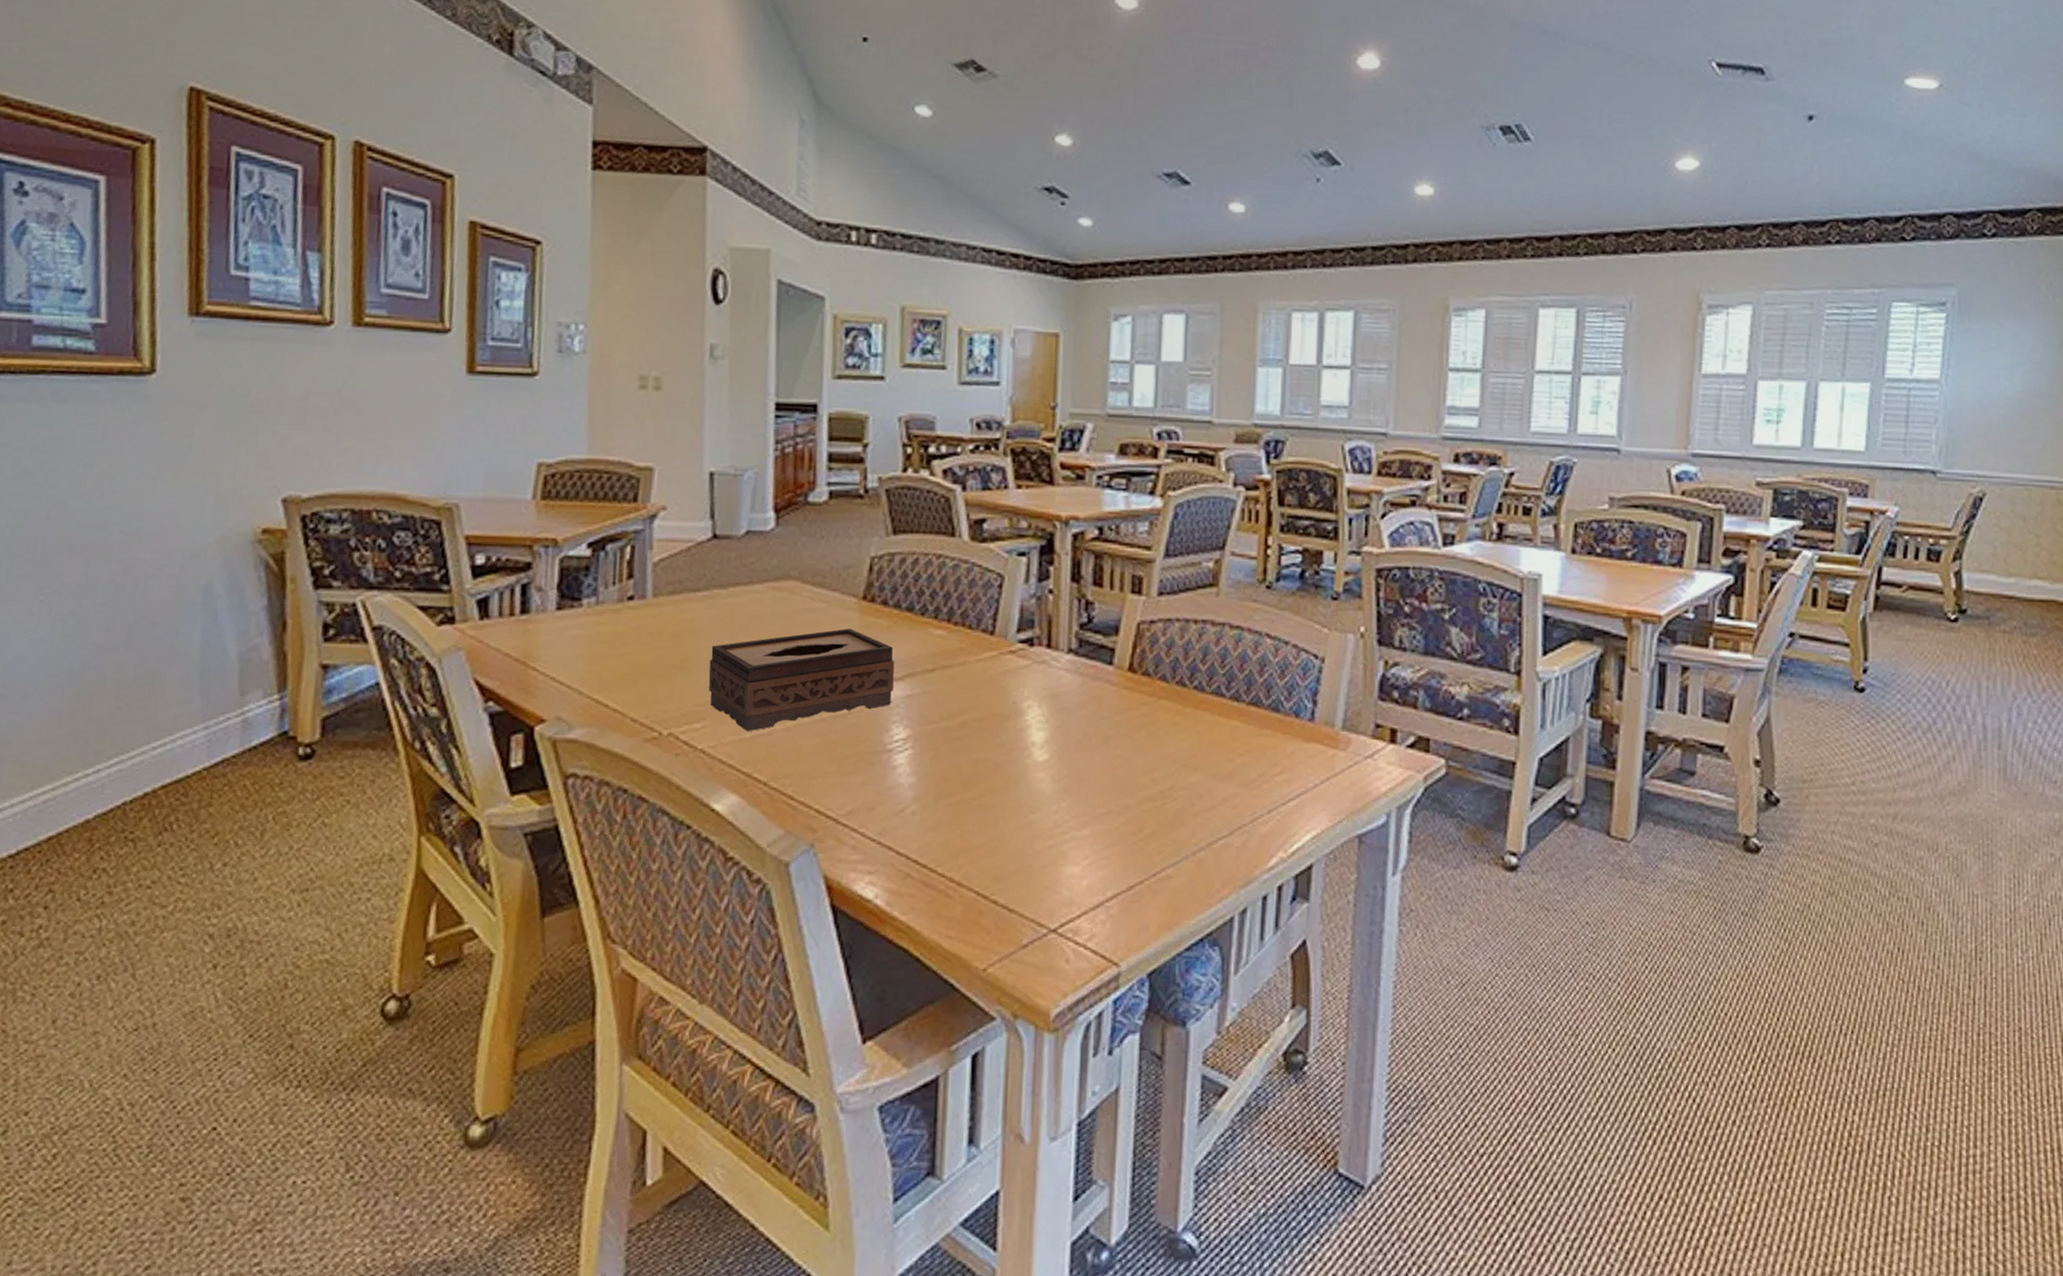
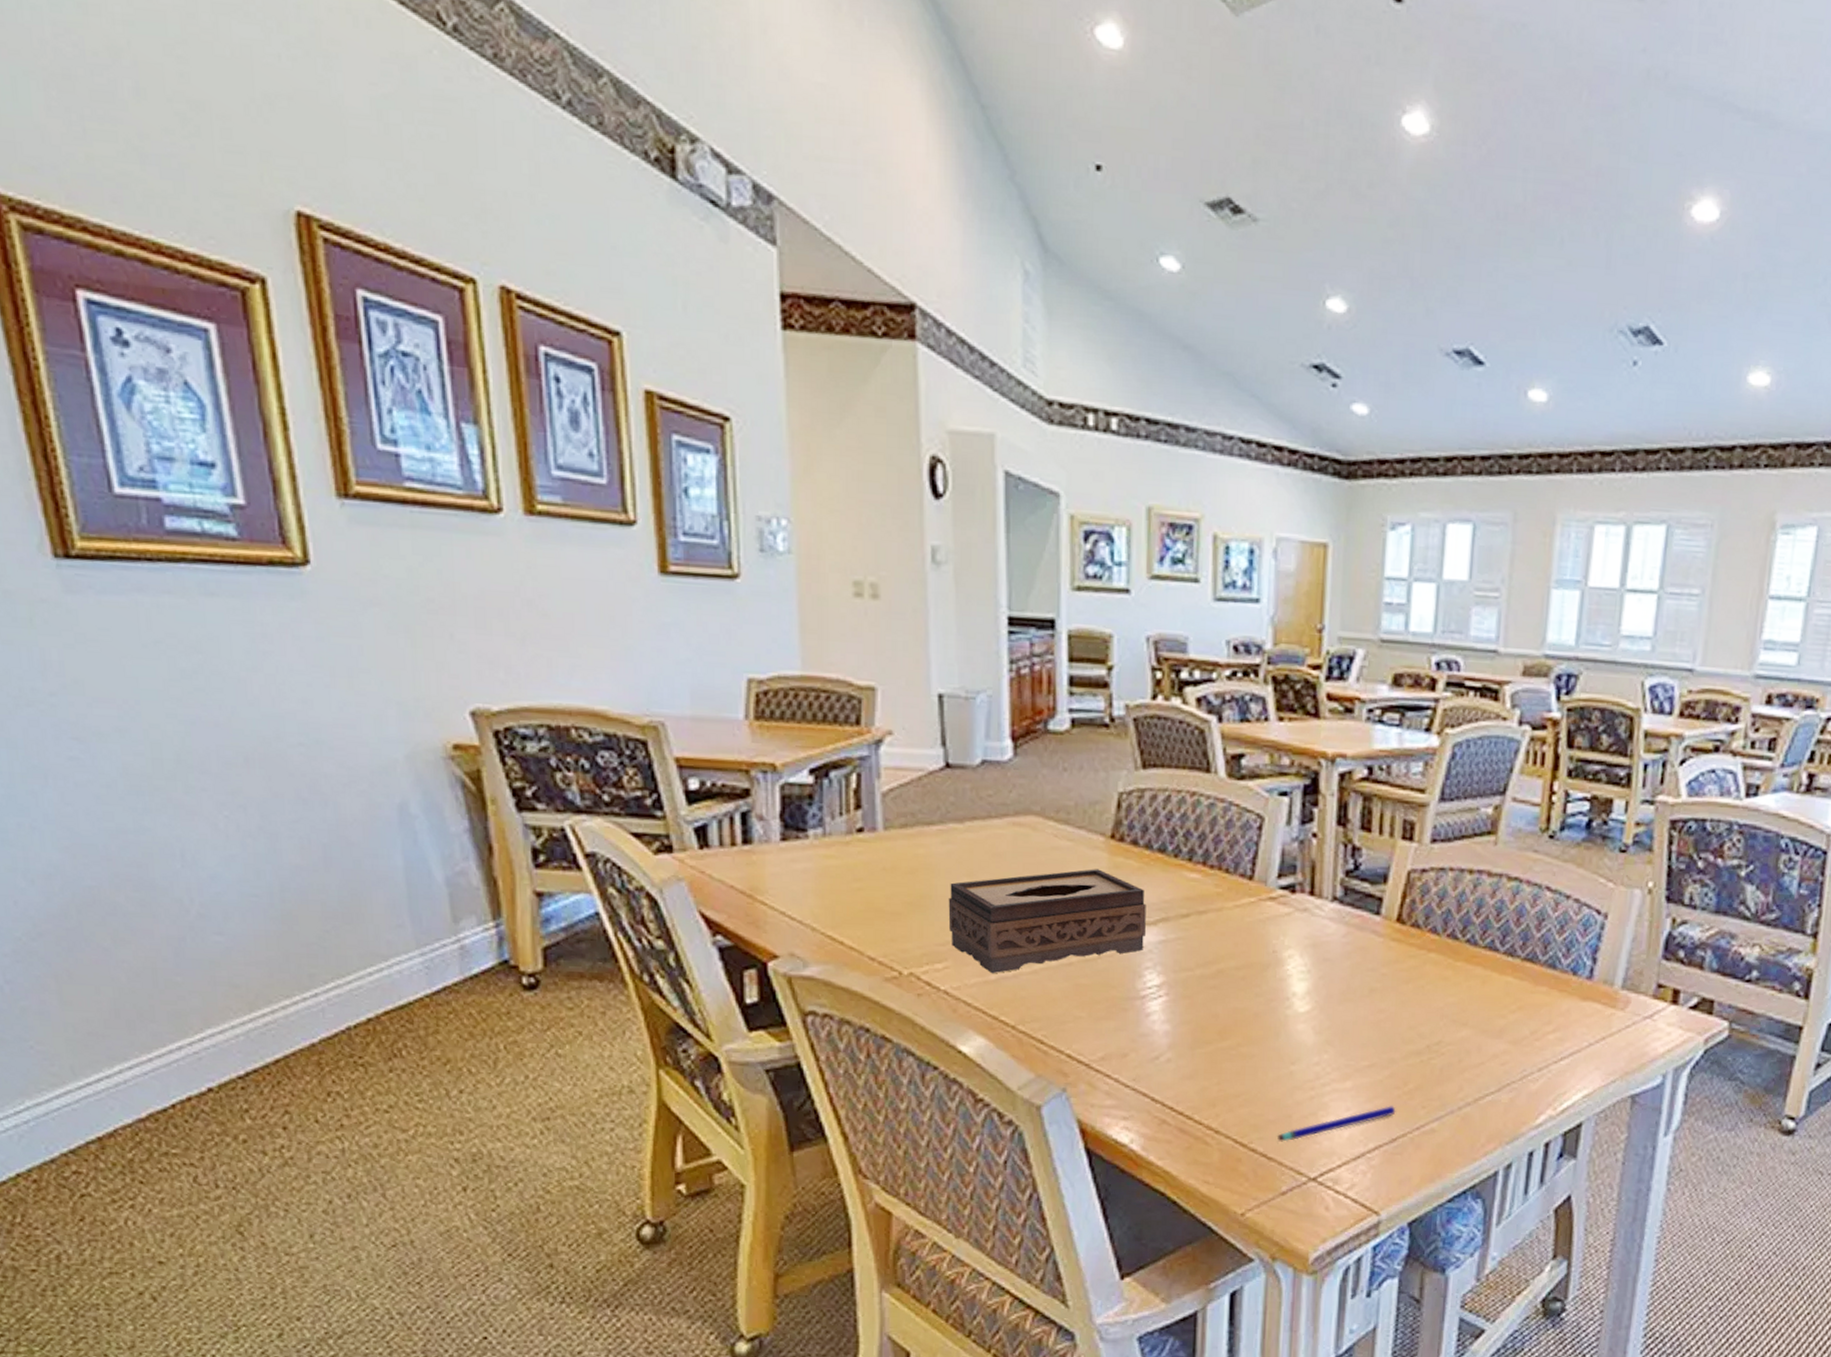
pen: none [1017,853,1133,893] -> present [1276,1106,1396,1142]

